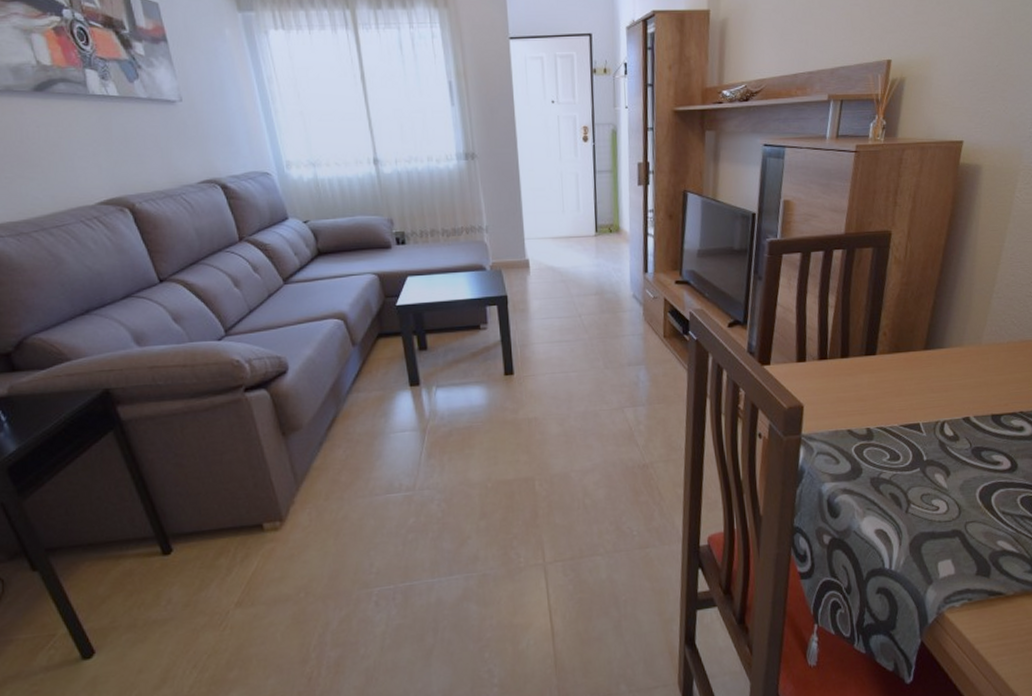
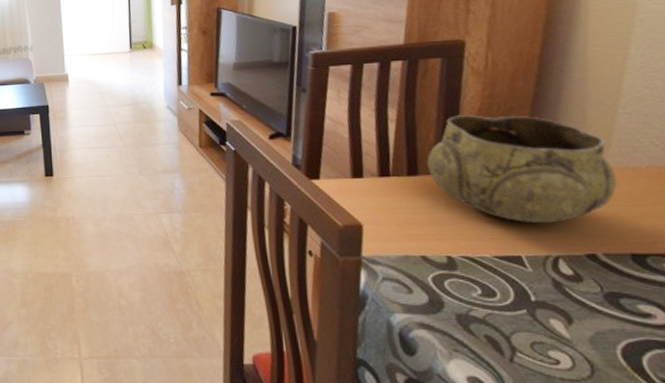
decorative bowl: none [856,300,988,395] -> present [426,115,618,224]

